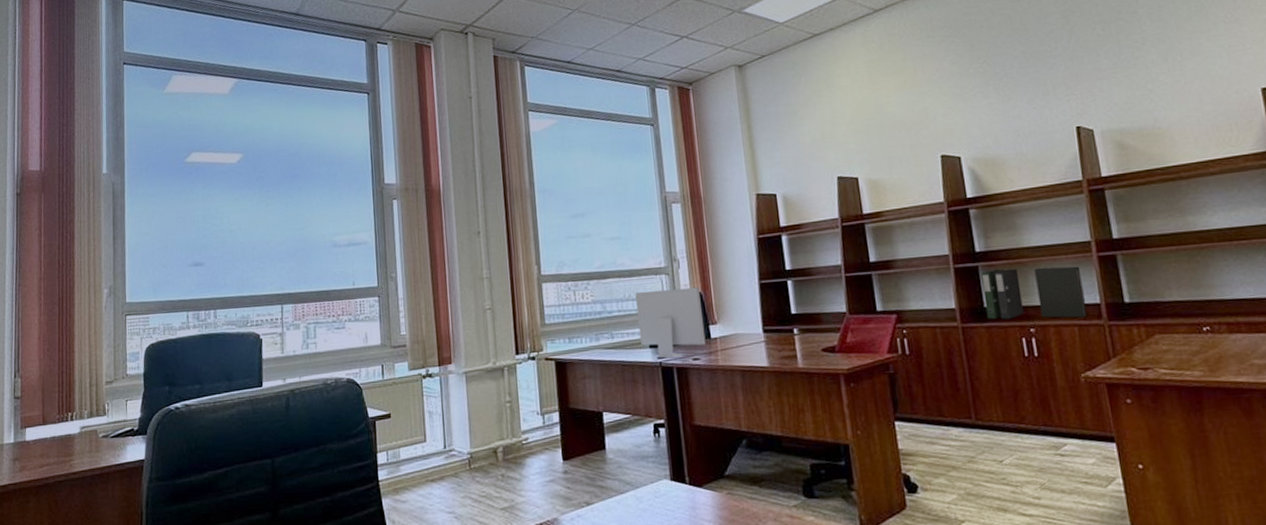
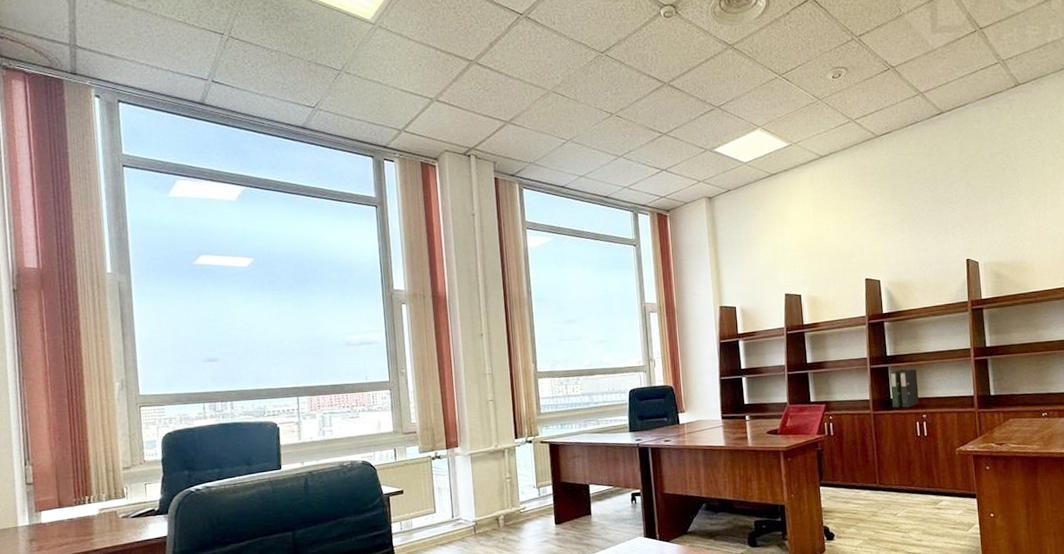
monitor: present [635,287,706,359] -> none [618,382,676,441]
binder: present [1034,266,1088,318] -> none [929,367,965,407]

